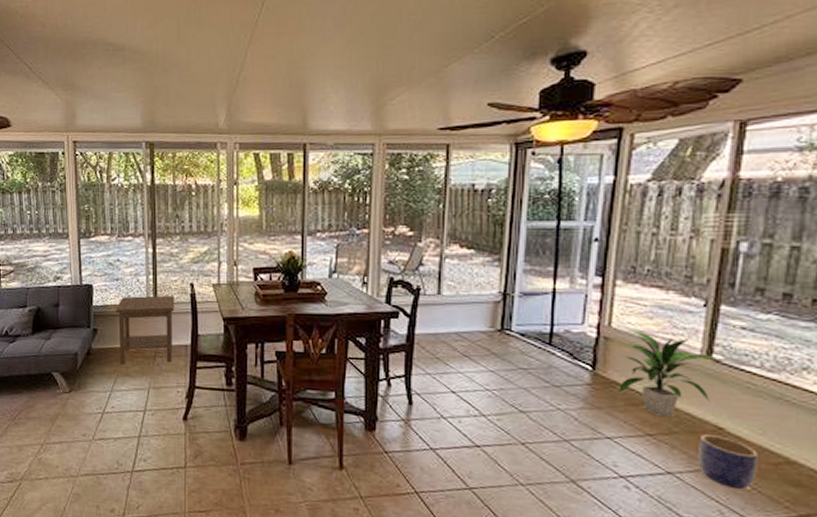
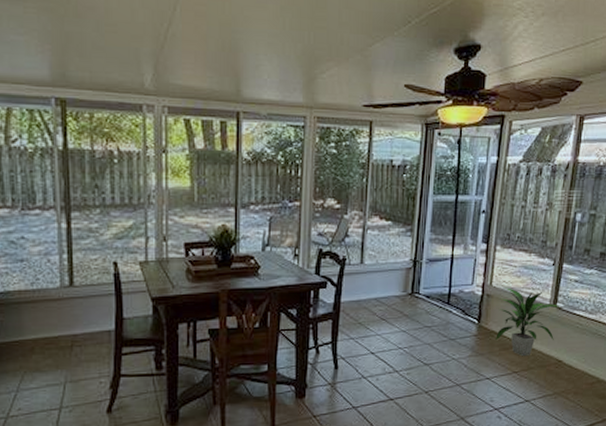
side table: present [116,295,175,365] -> none [21,277,96,359]
planter: present [698,434,758,490] -> none [545,367,581,407]

